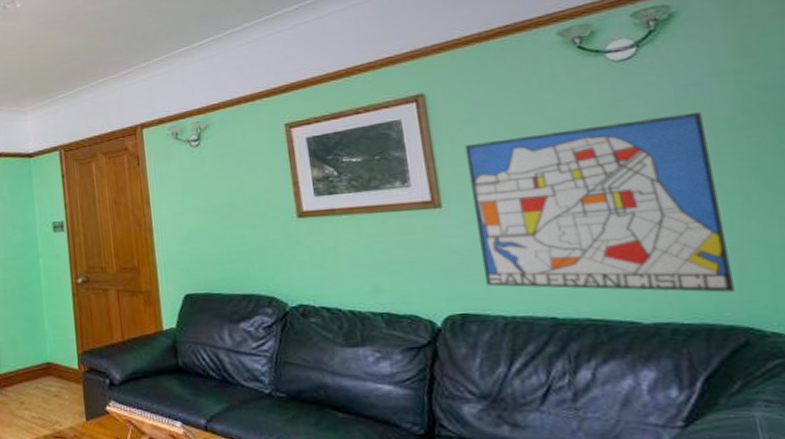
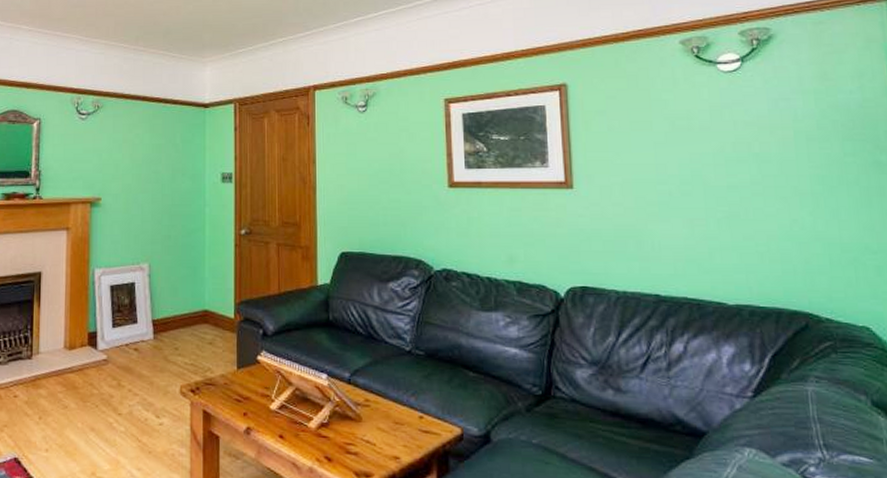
wall art: present [464,112,735,293] -> none [596,124,800,281]

